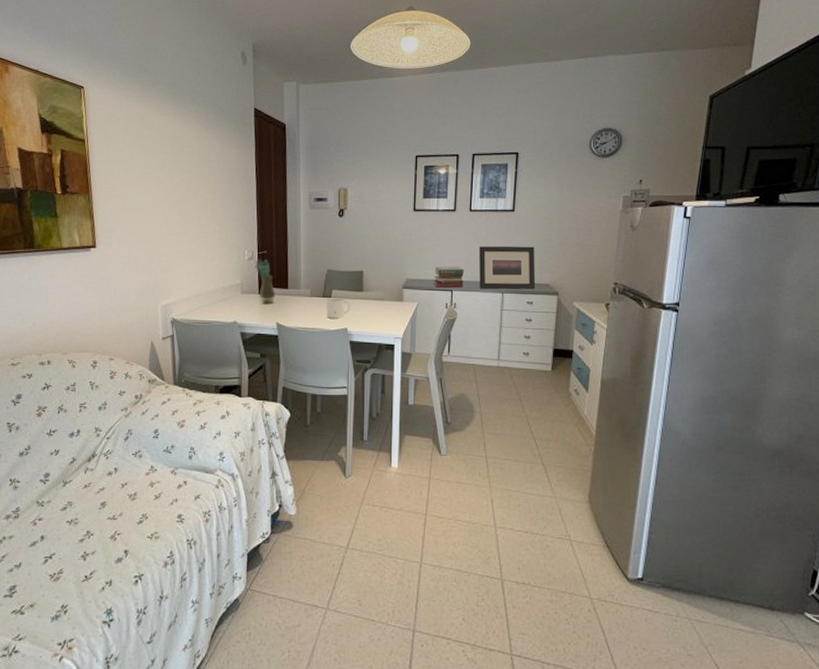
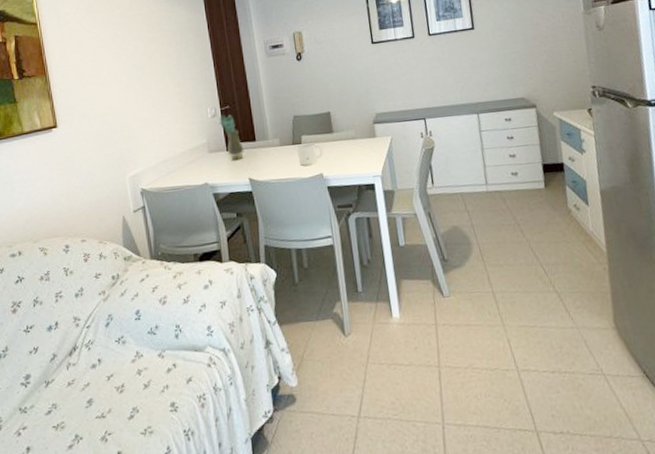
books: present [433,266,464,288] -> none [403,92,436,119]
picture frame: present [478,246,535,290] -> none [444,61,510,112]

